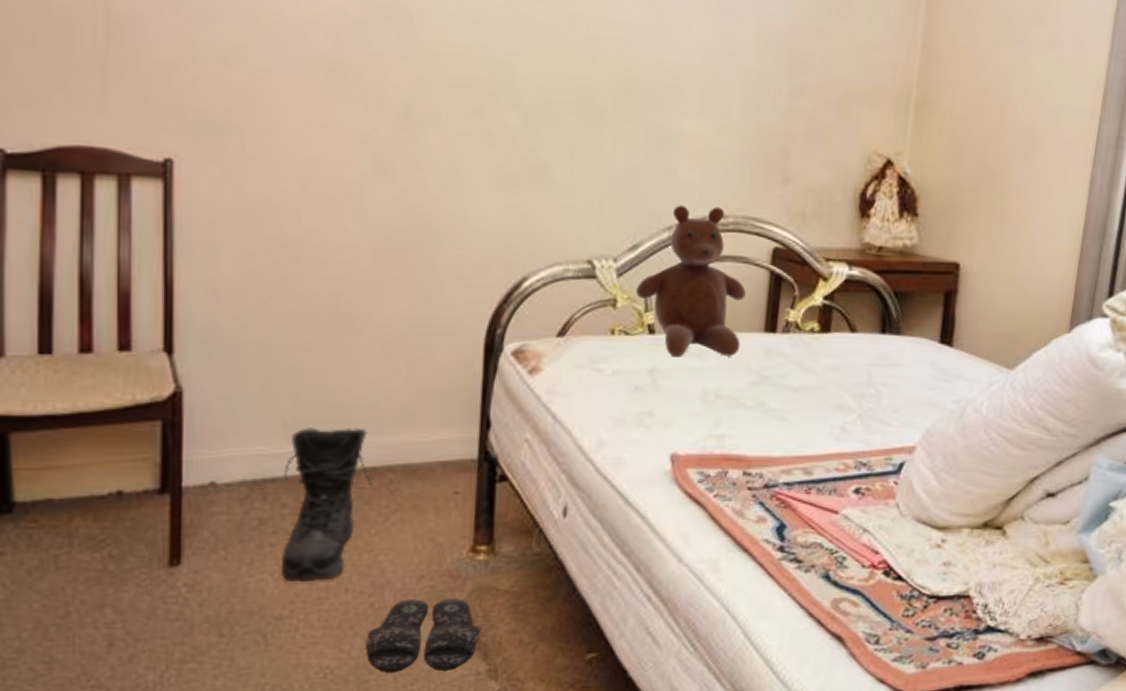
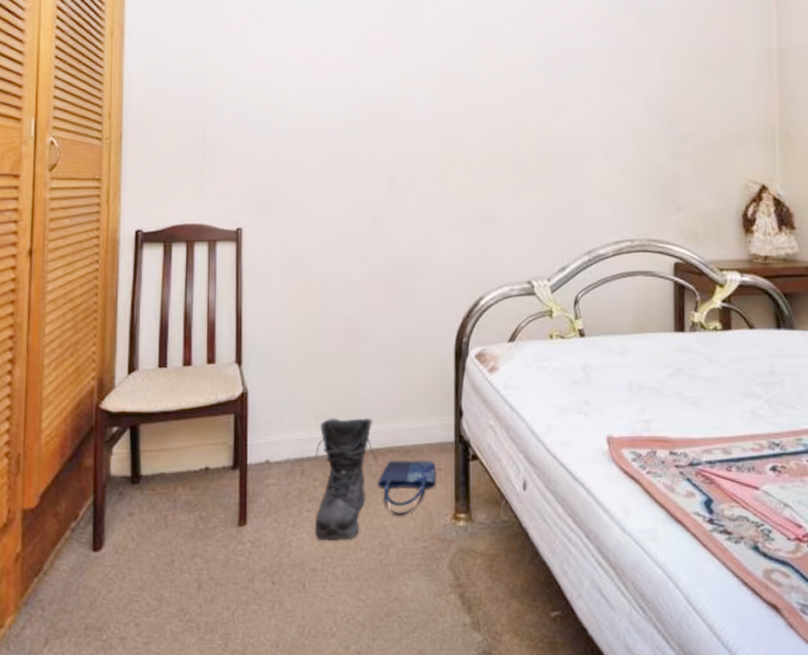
slippers: present [366,599,482,672] -> none [377,558,465,621]
shopping bag: none [371,481,452,551] -> present [377,459,437,517]
teddy bear: present [636,205,746,357] -> none [567,233,656,355]

